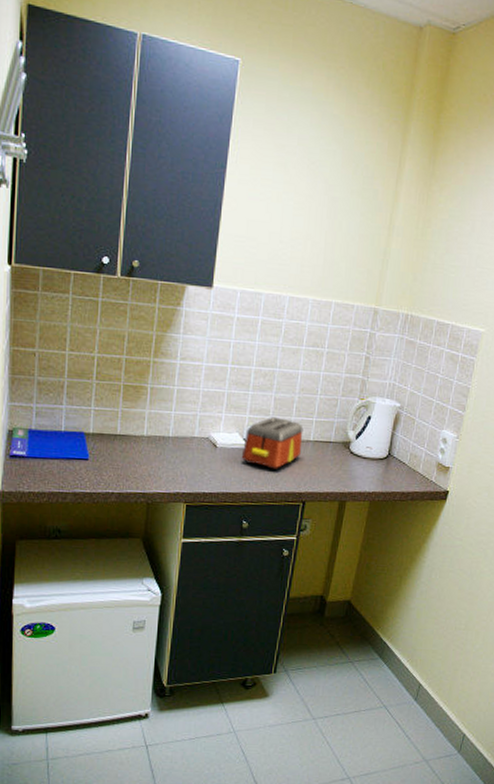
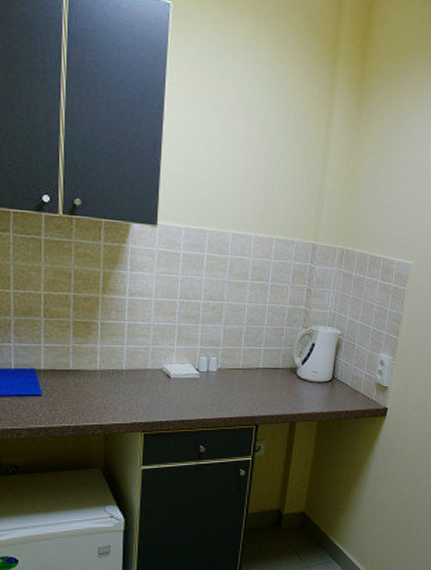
toaster: present [241,417,304,471] -> none [195,347,253,397]

